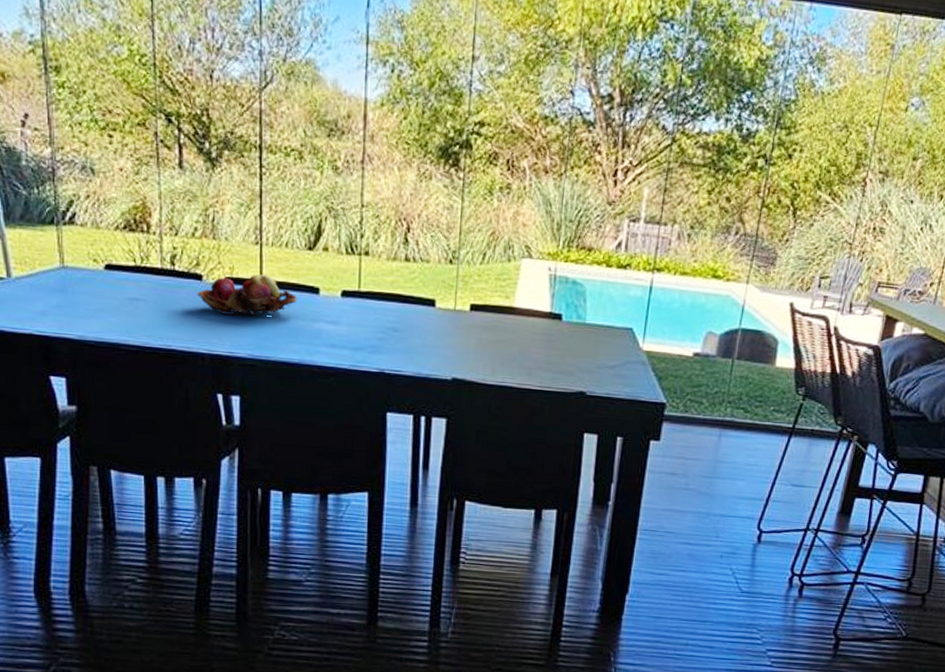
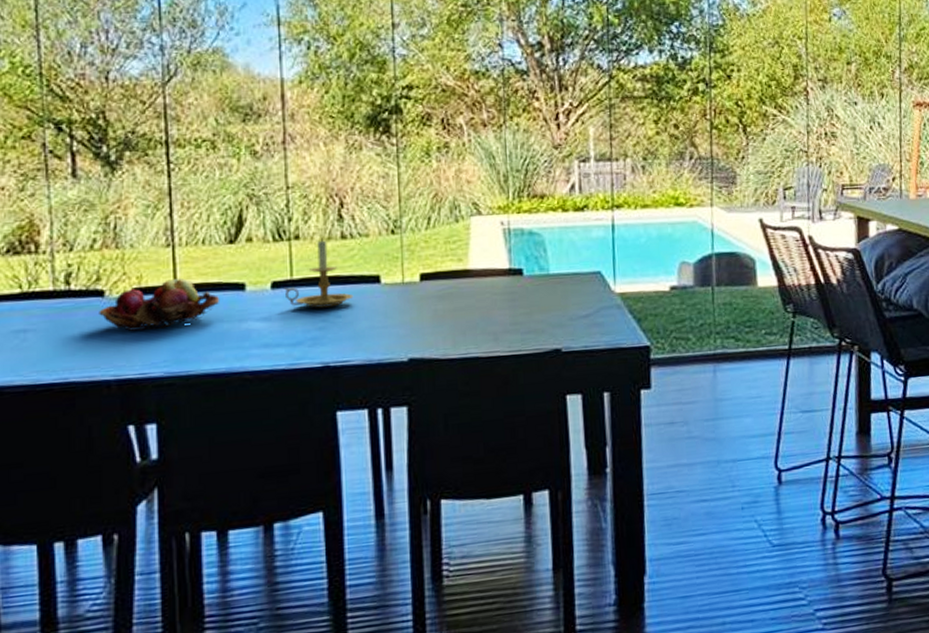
candle holder: none [352,257,411,322] -> present [284,237,354,308]

